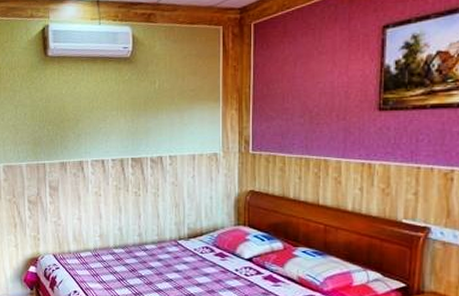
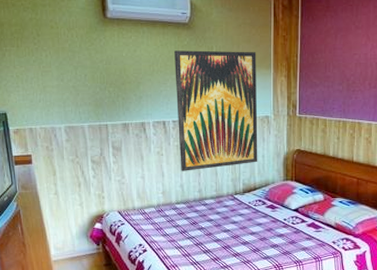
wall art: none [115,84,205,213] -> present [174,50,258,171]

